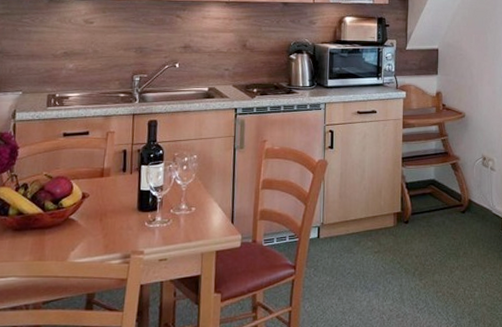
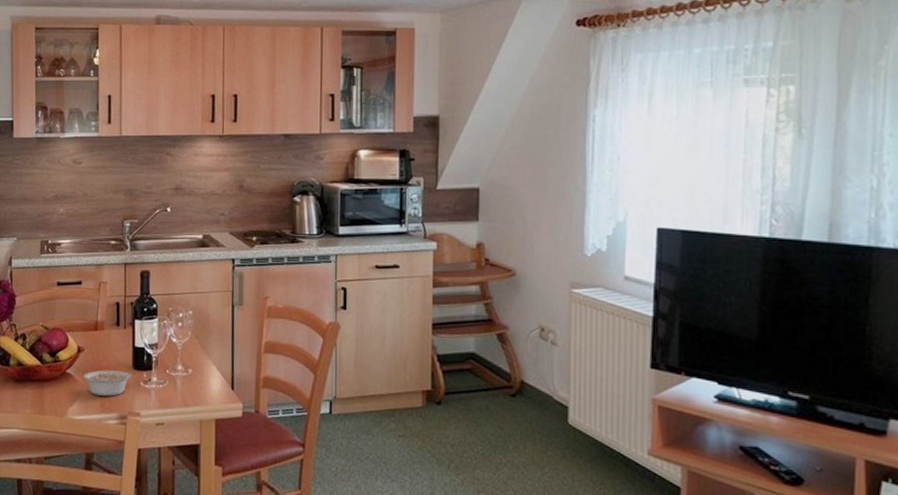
legume: none [87,213,137,238] -> present [83,370,132,396]

